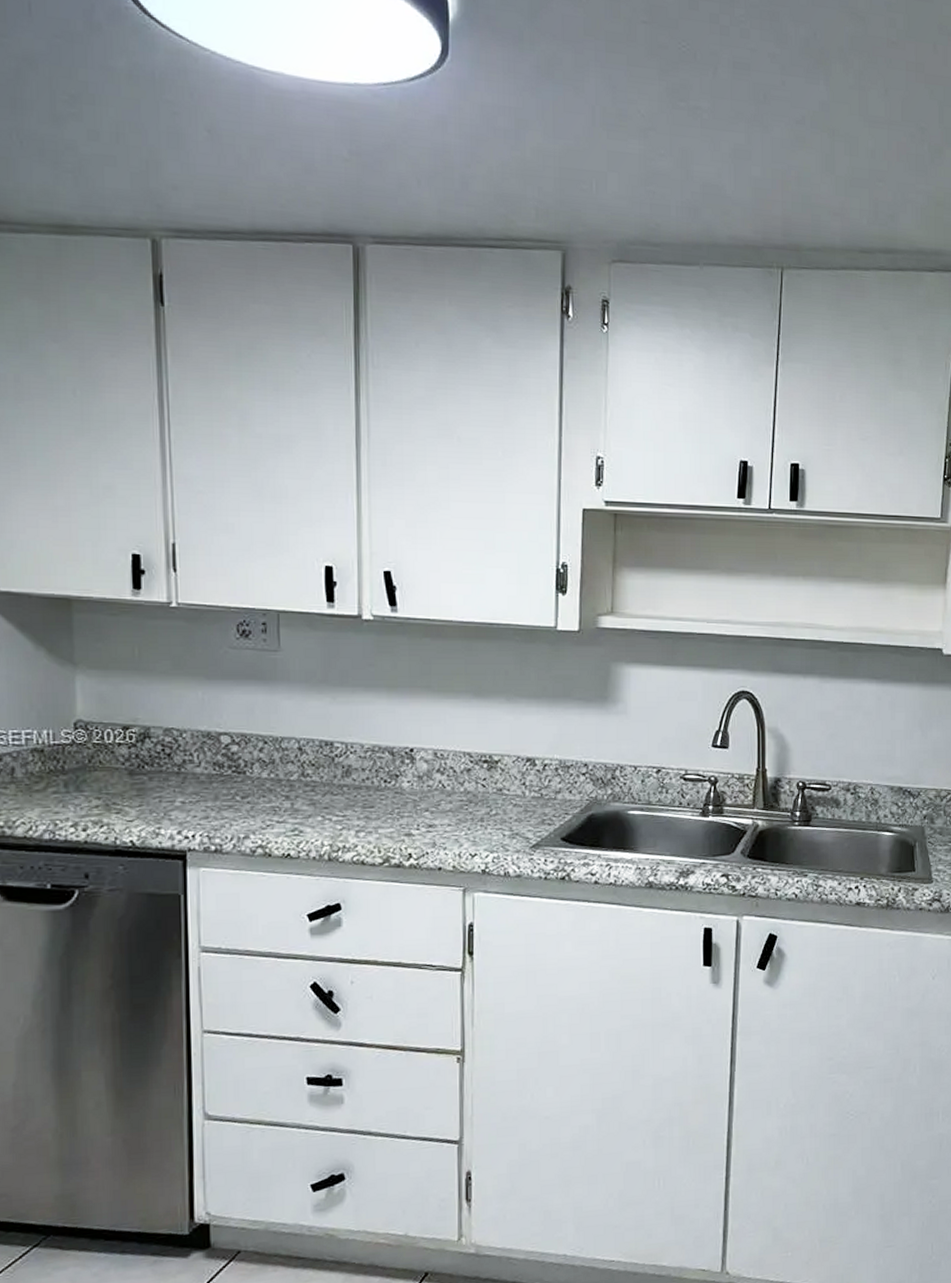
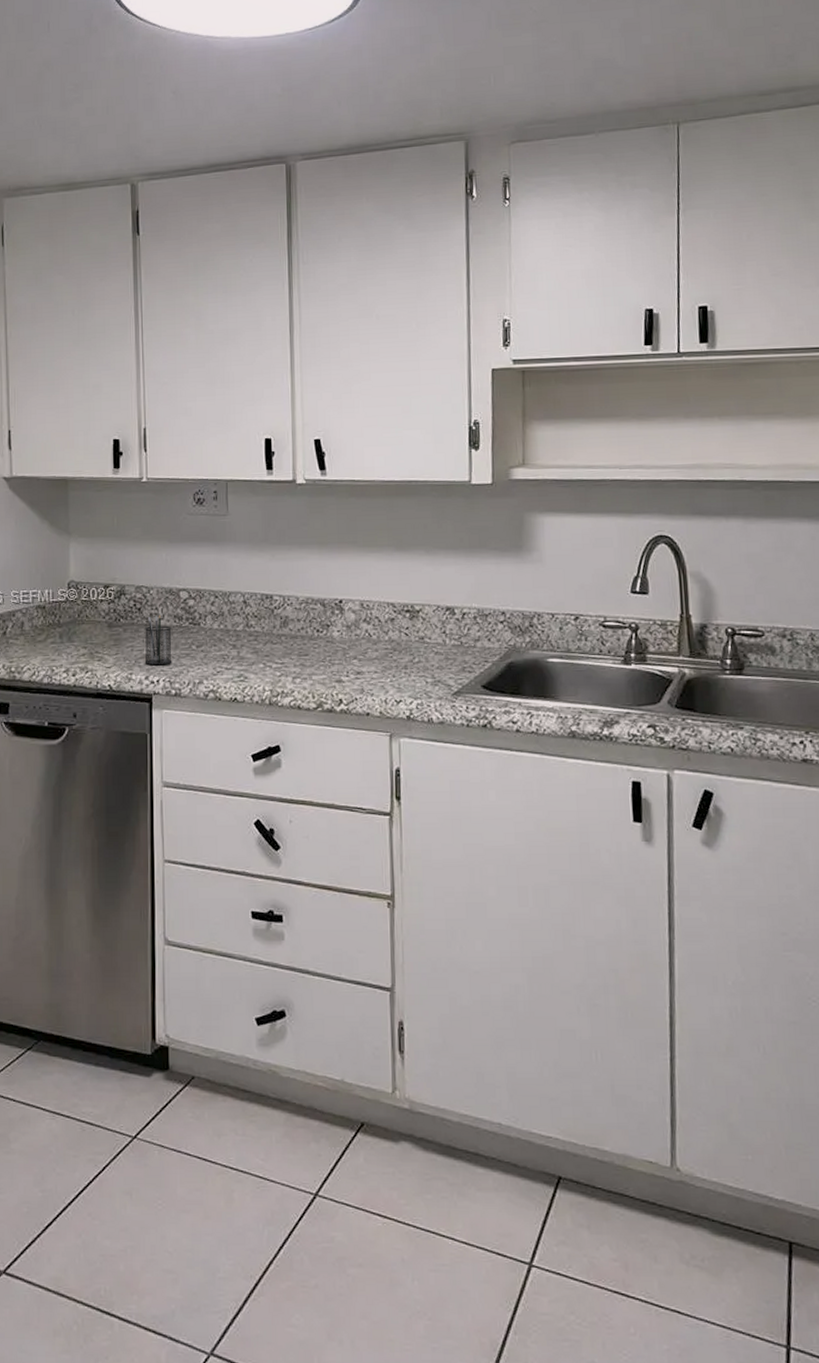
pencil holder: none [176,761,211,819] -> present [144,614,172,666]

